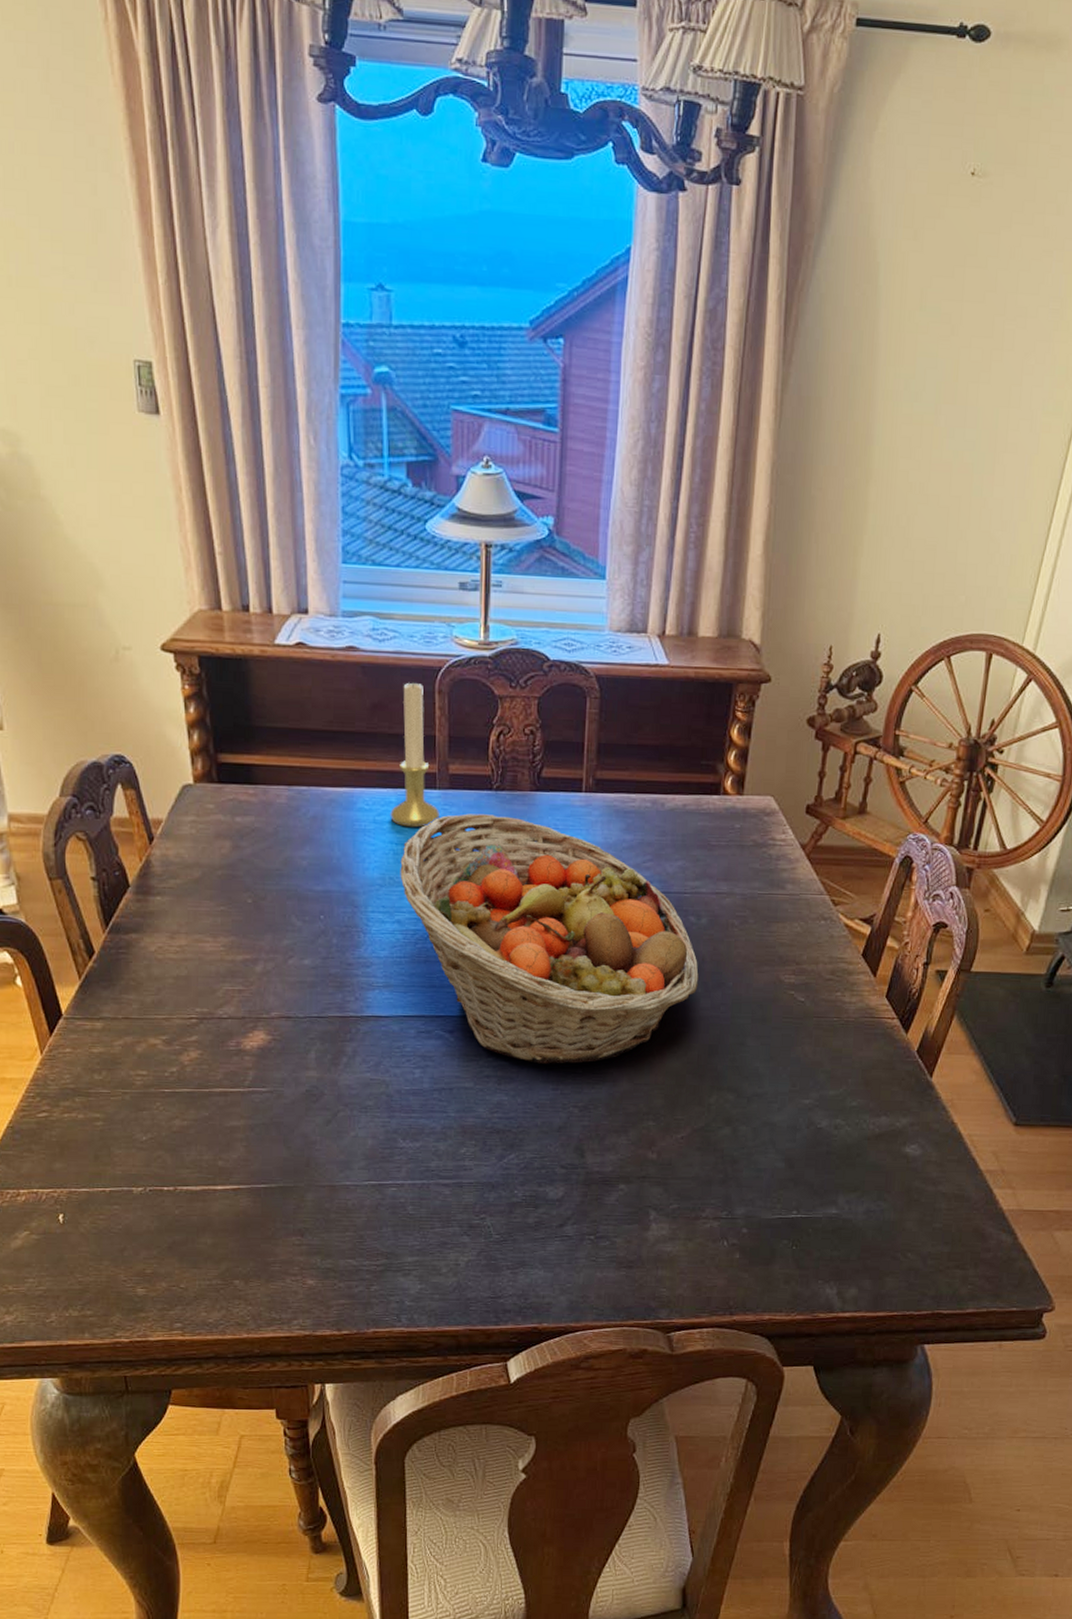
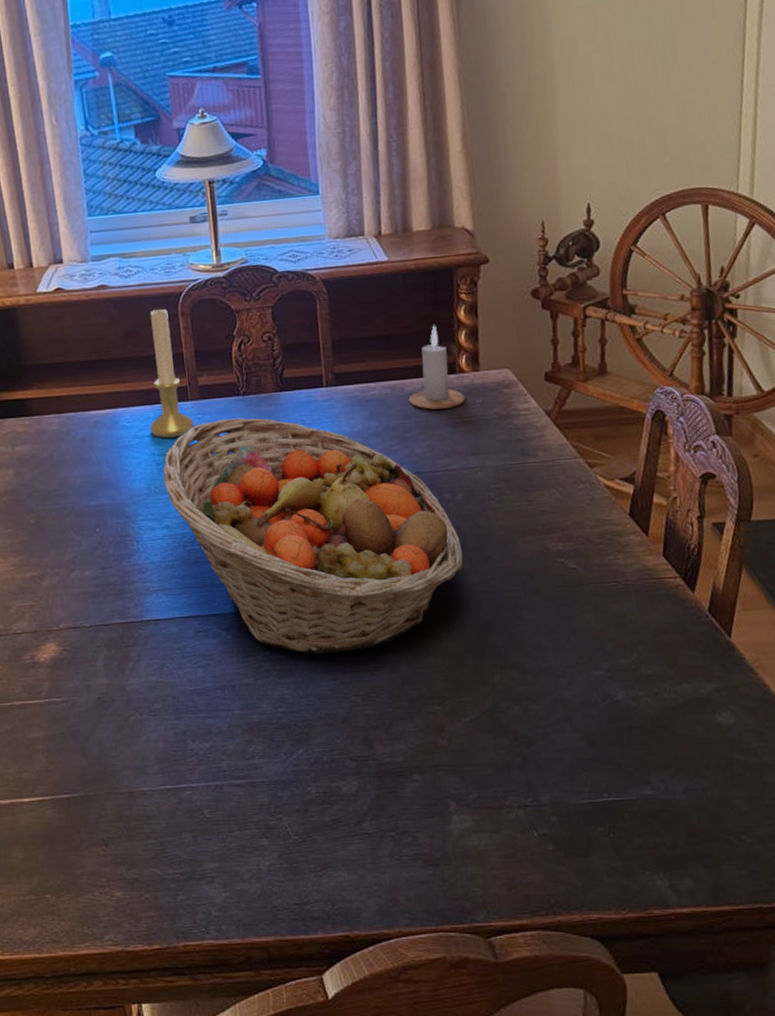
candle: none [668,741,725,830] -> present [408,325,465,410]

